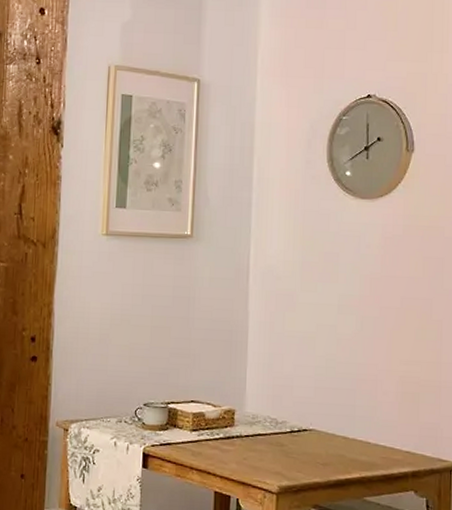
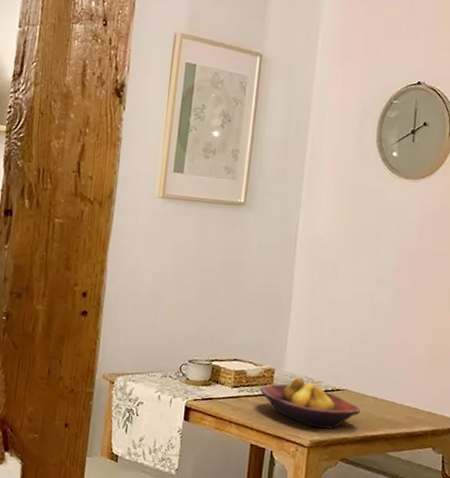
fruit bowl: none [220,418,331,473] -> present [259,377,360,429]

